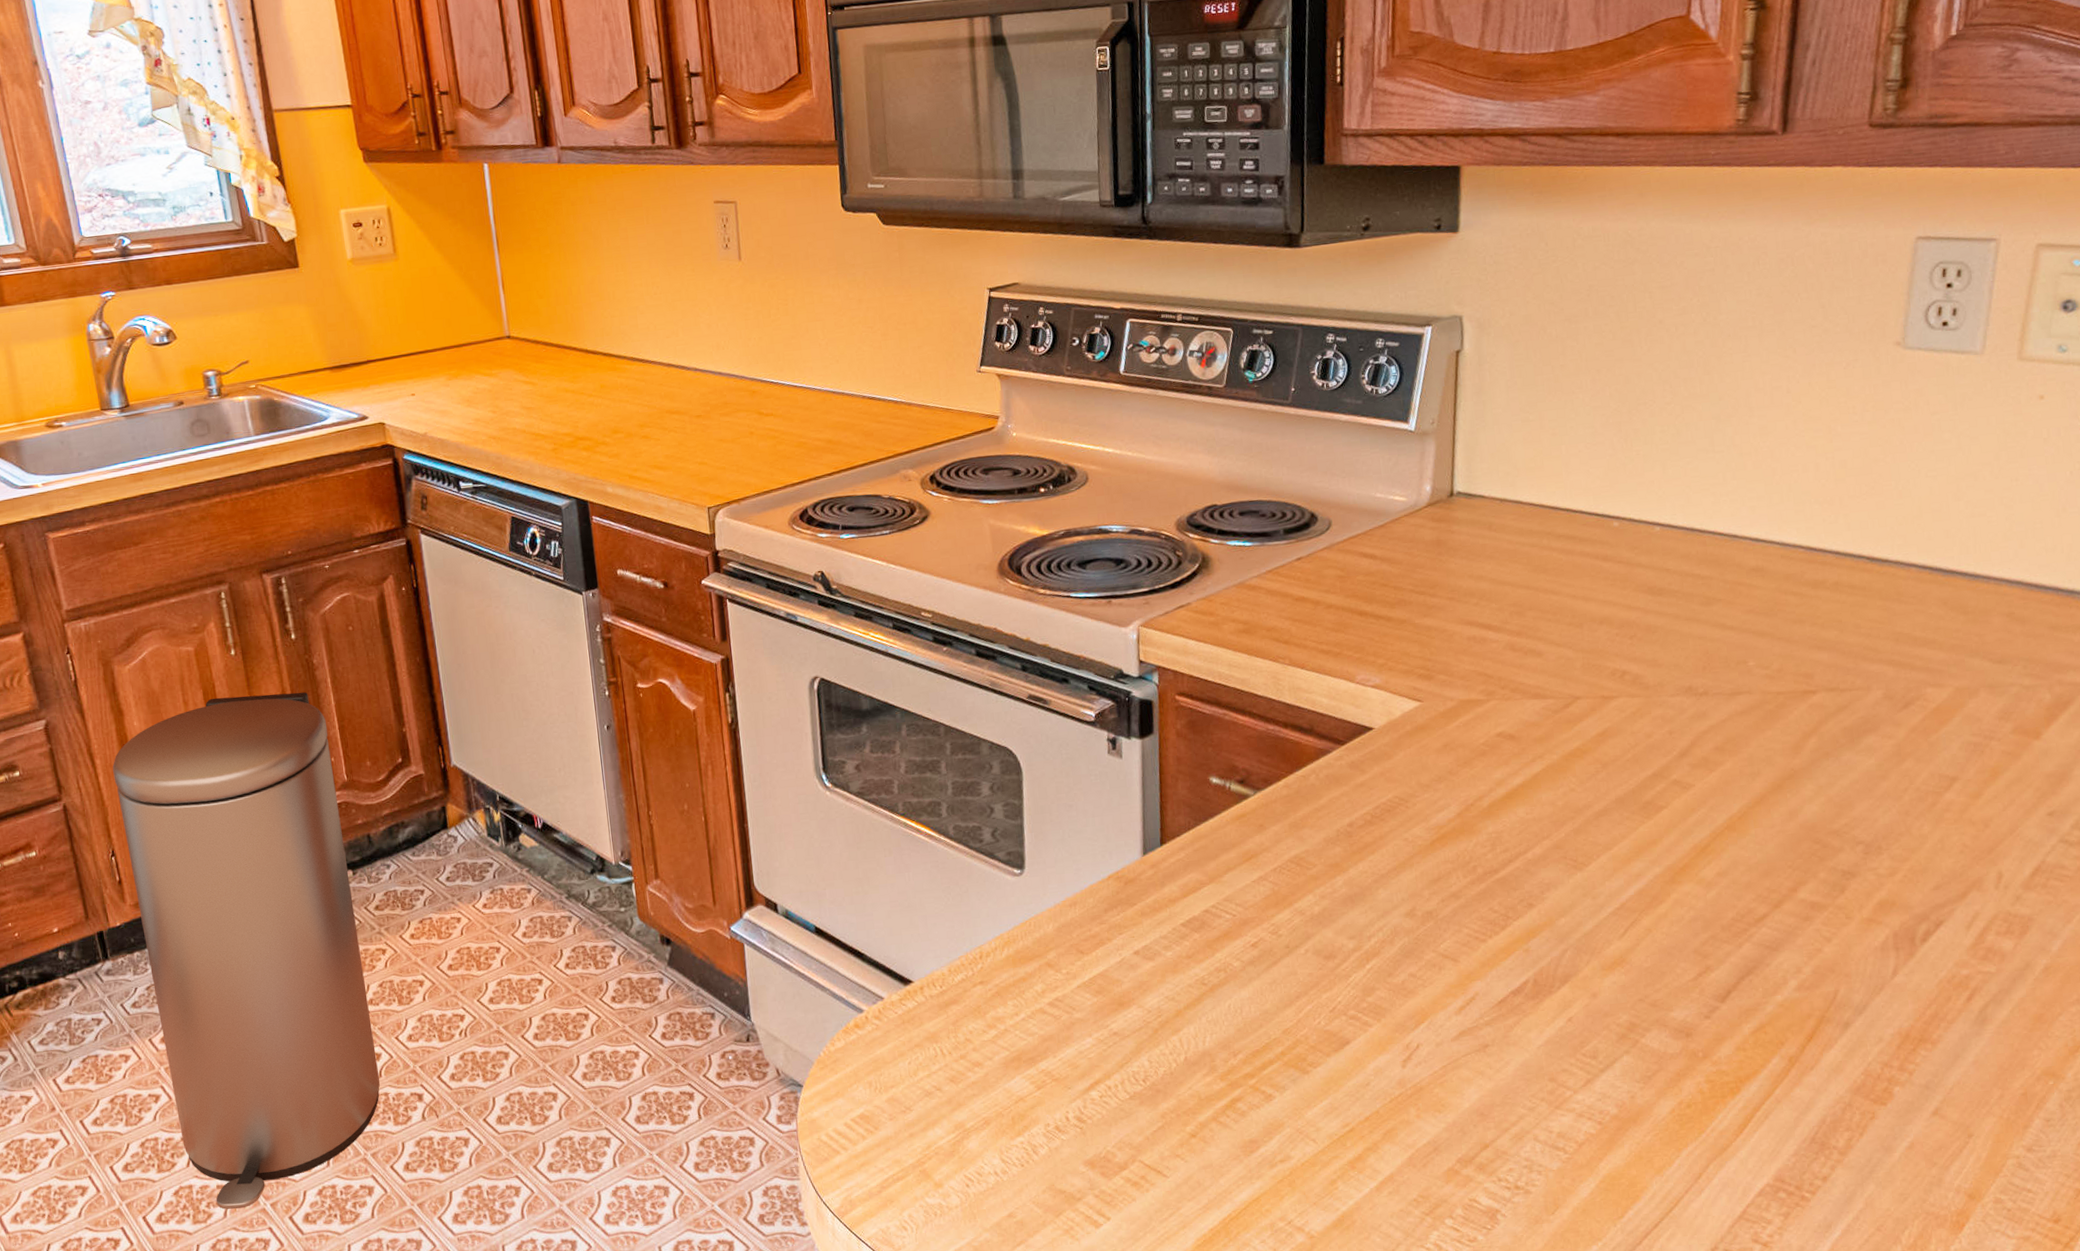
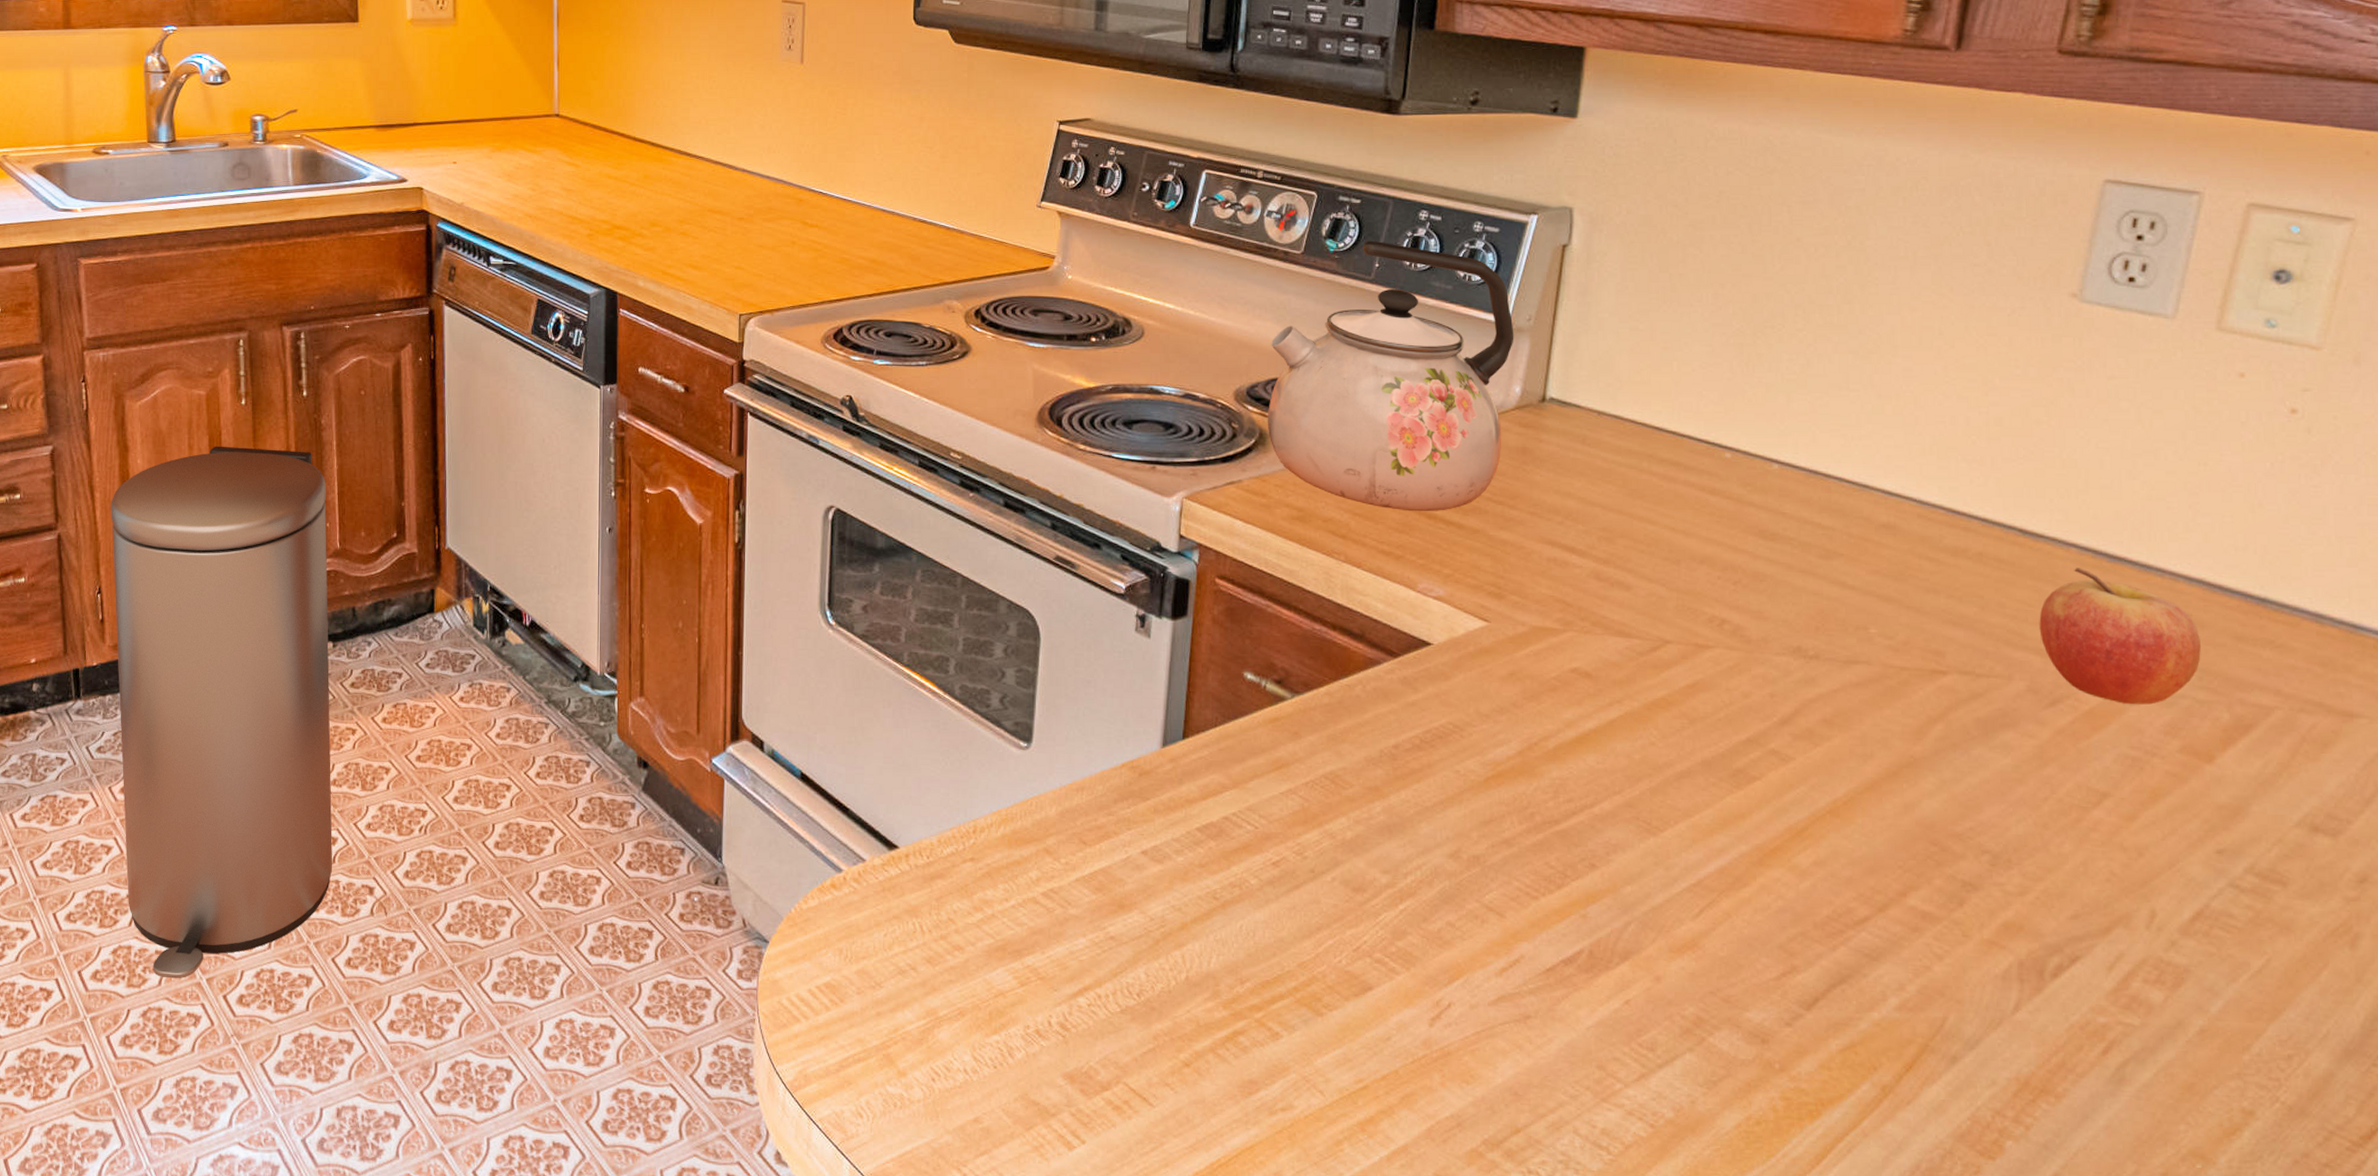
kettle: none [1204,367,1421,612] -> present [1267,240,1514,512]
fruit: none [1889,584,2024,698] -> present [2039,568,2201,705]

